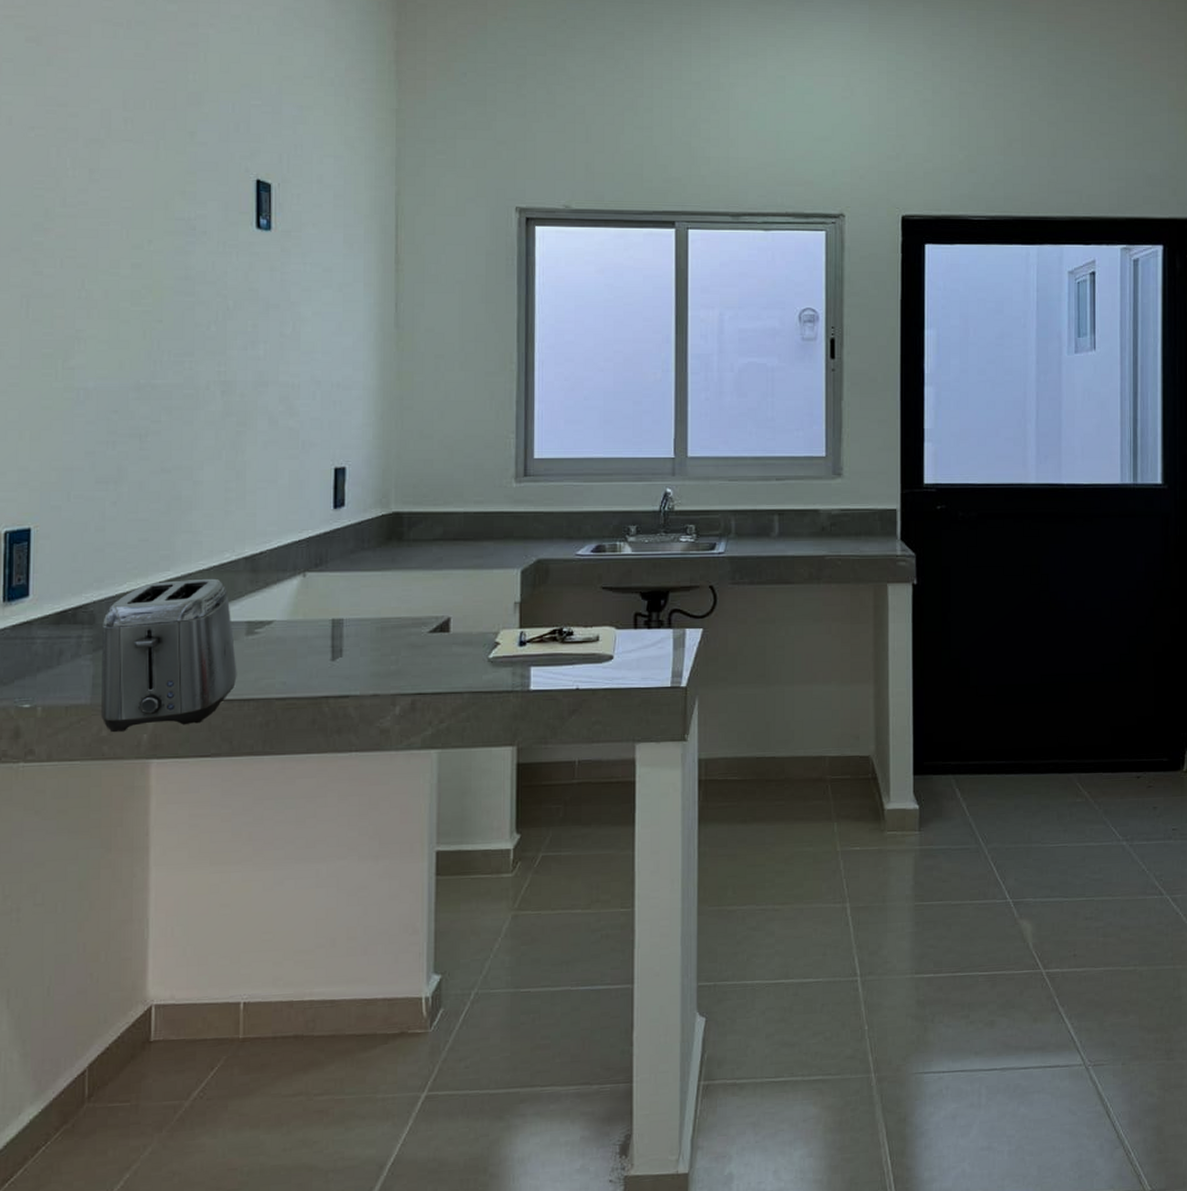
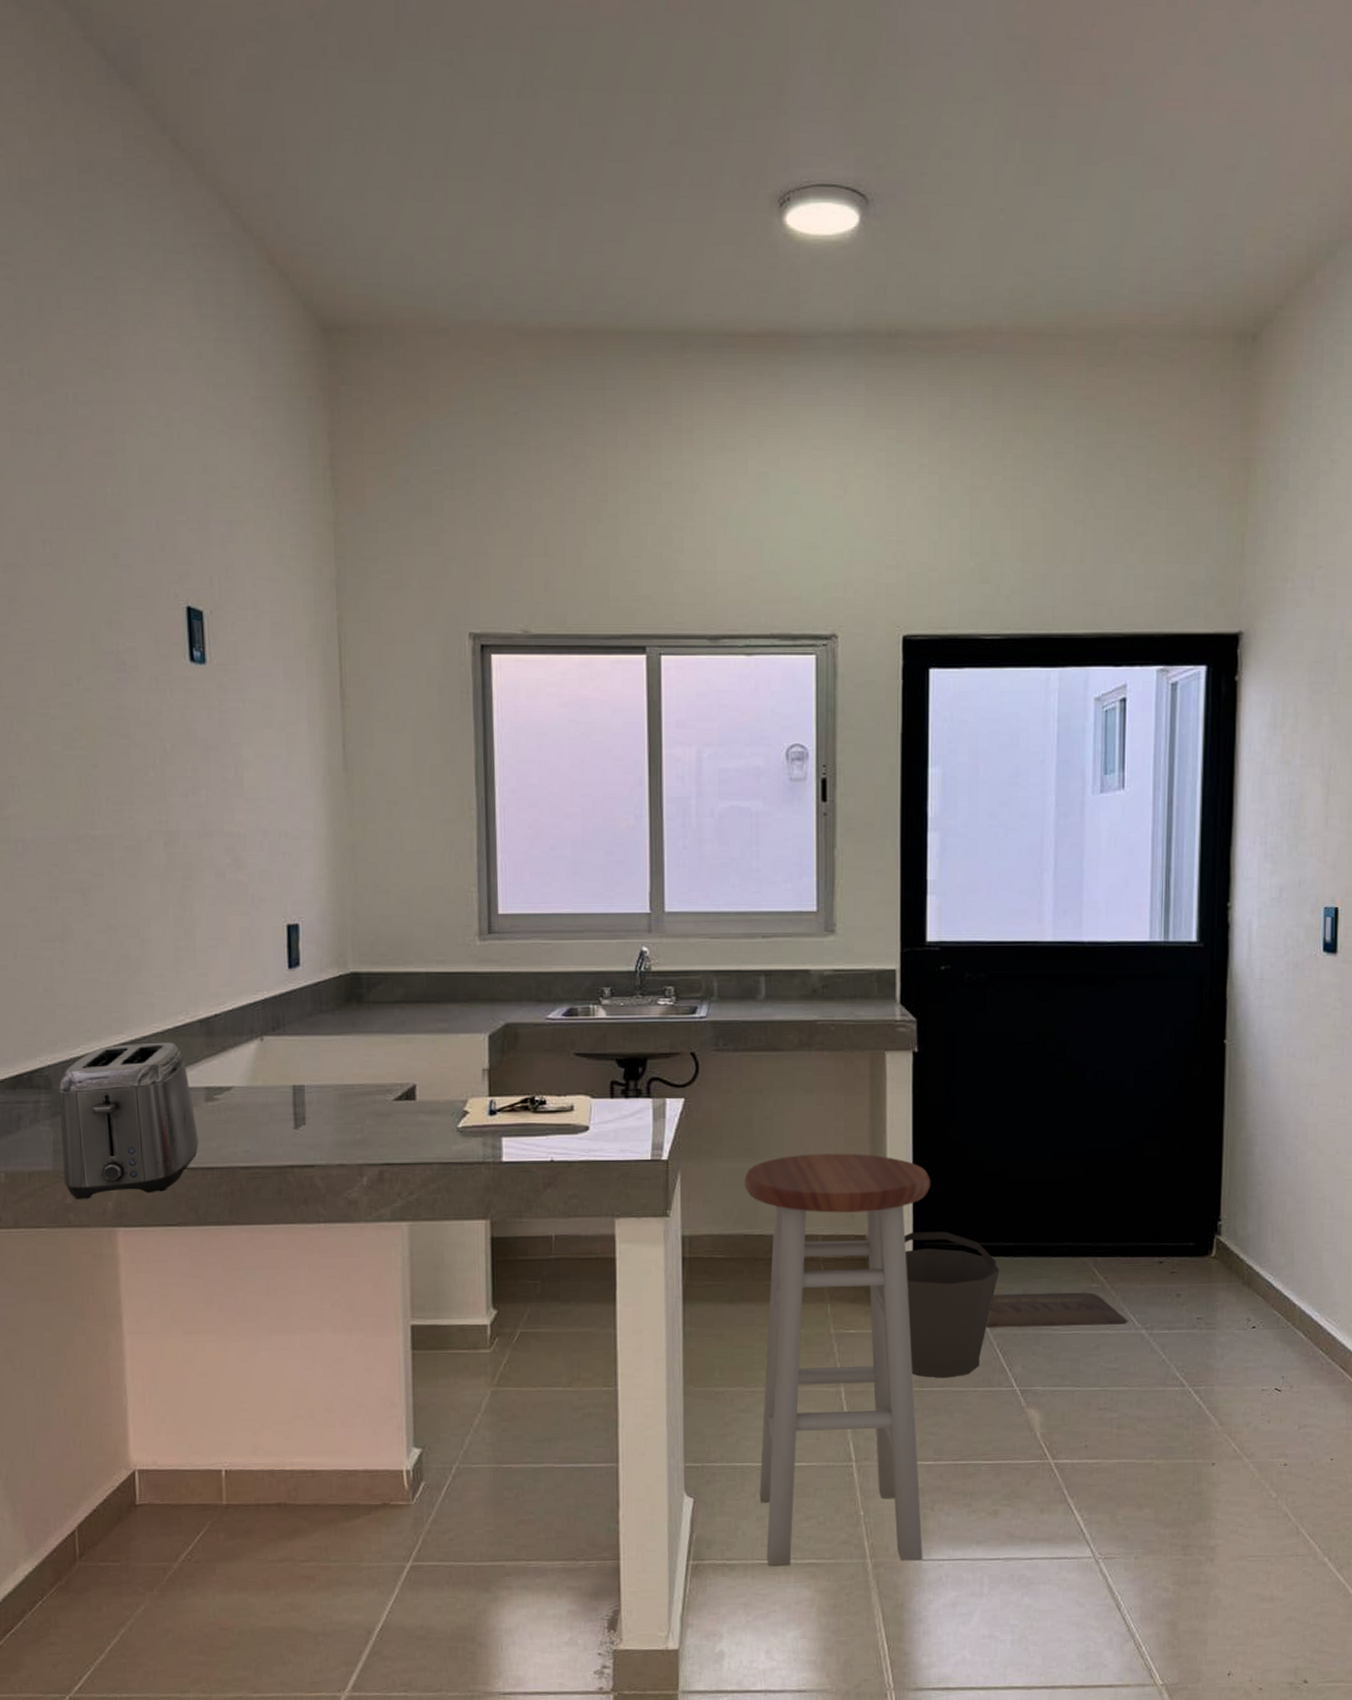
bar stool: none [758,678,929,1084] -> present [744,1153,931,1566]
bucket: none [906,751,993,892] -> present [905,1231,1000,1378]
doormat: none [981,806,1110,843] -> present [986,1292,1128,1329]

